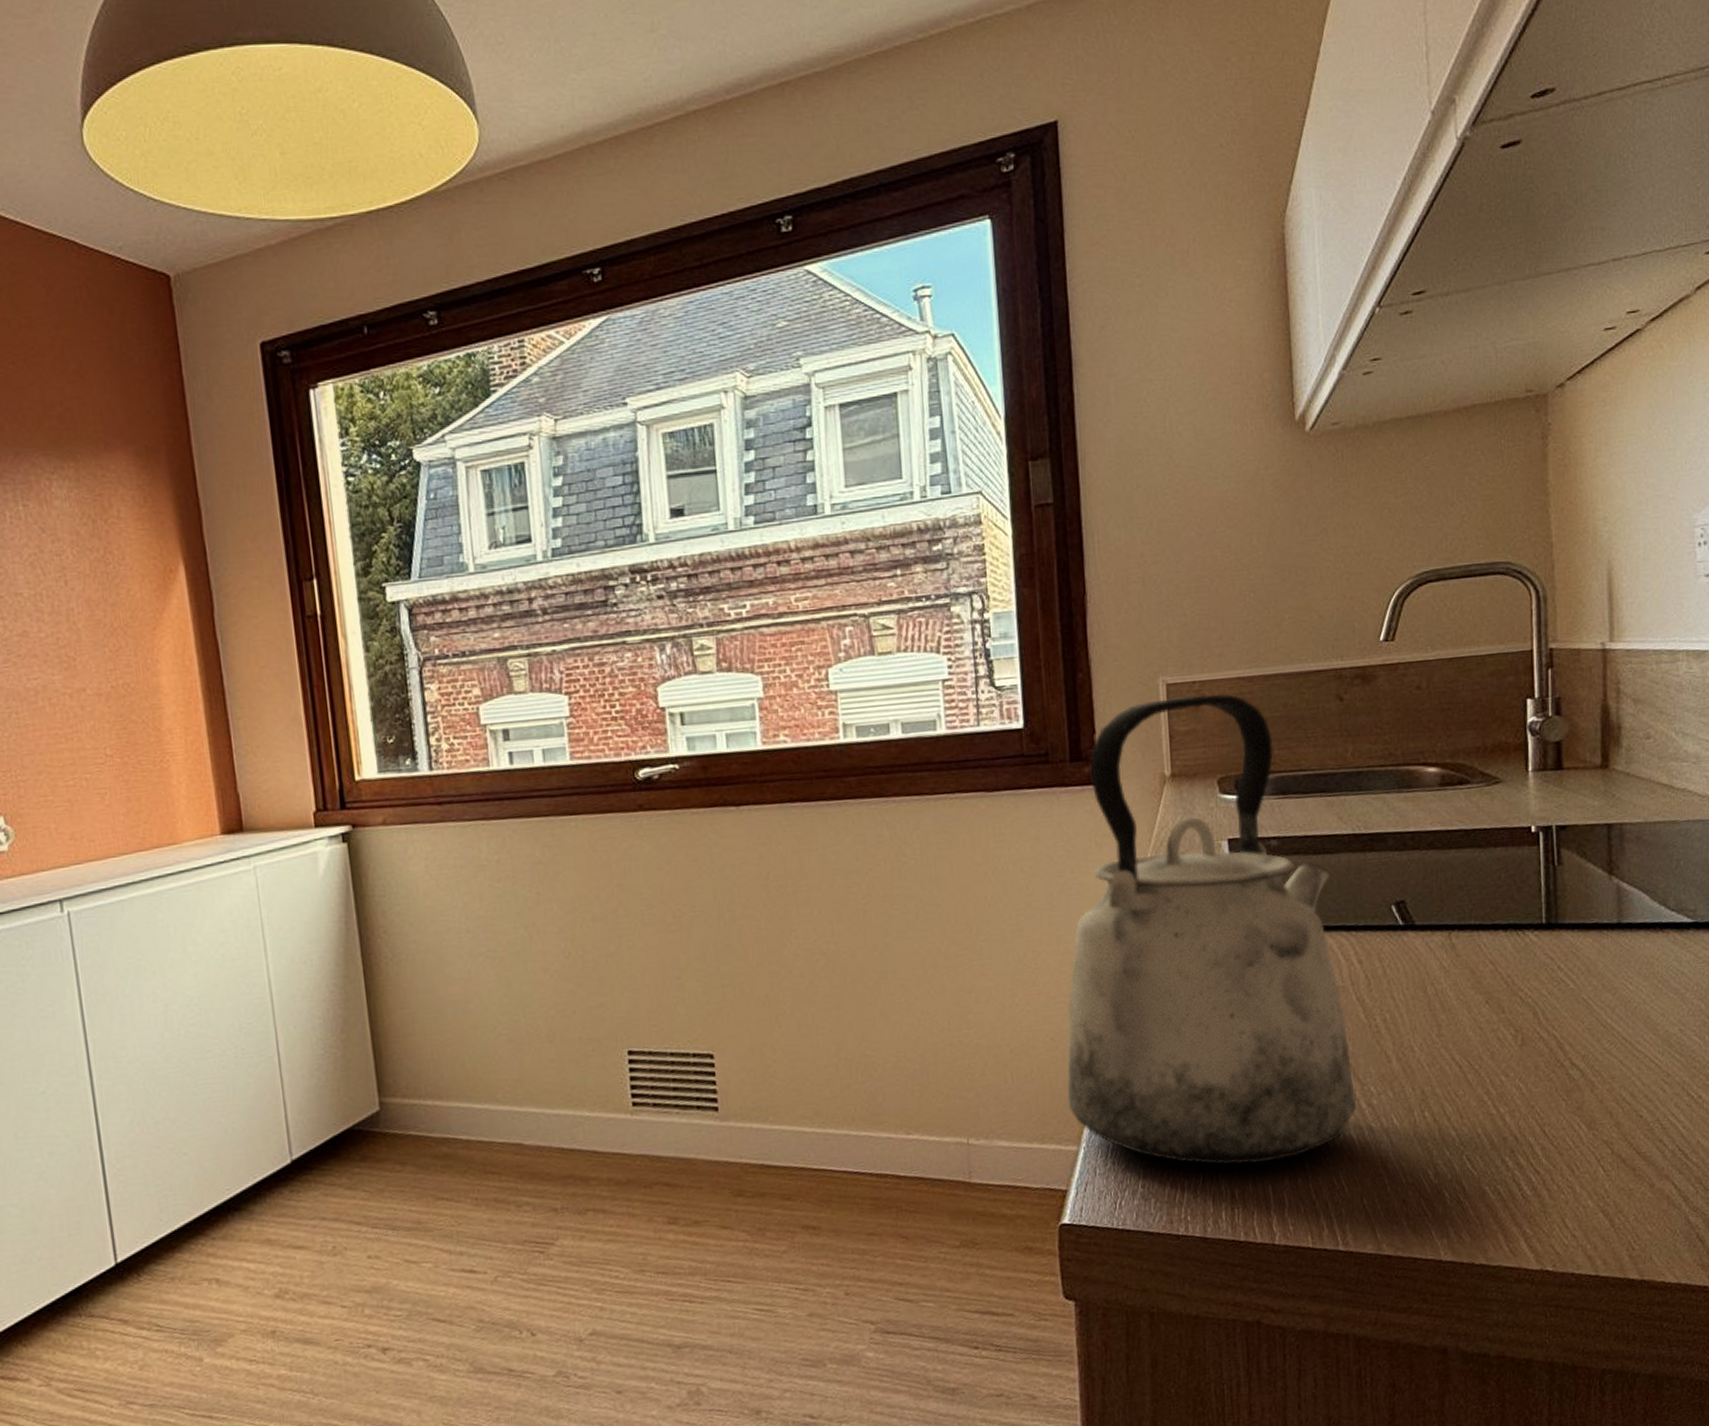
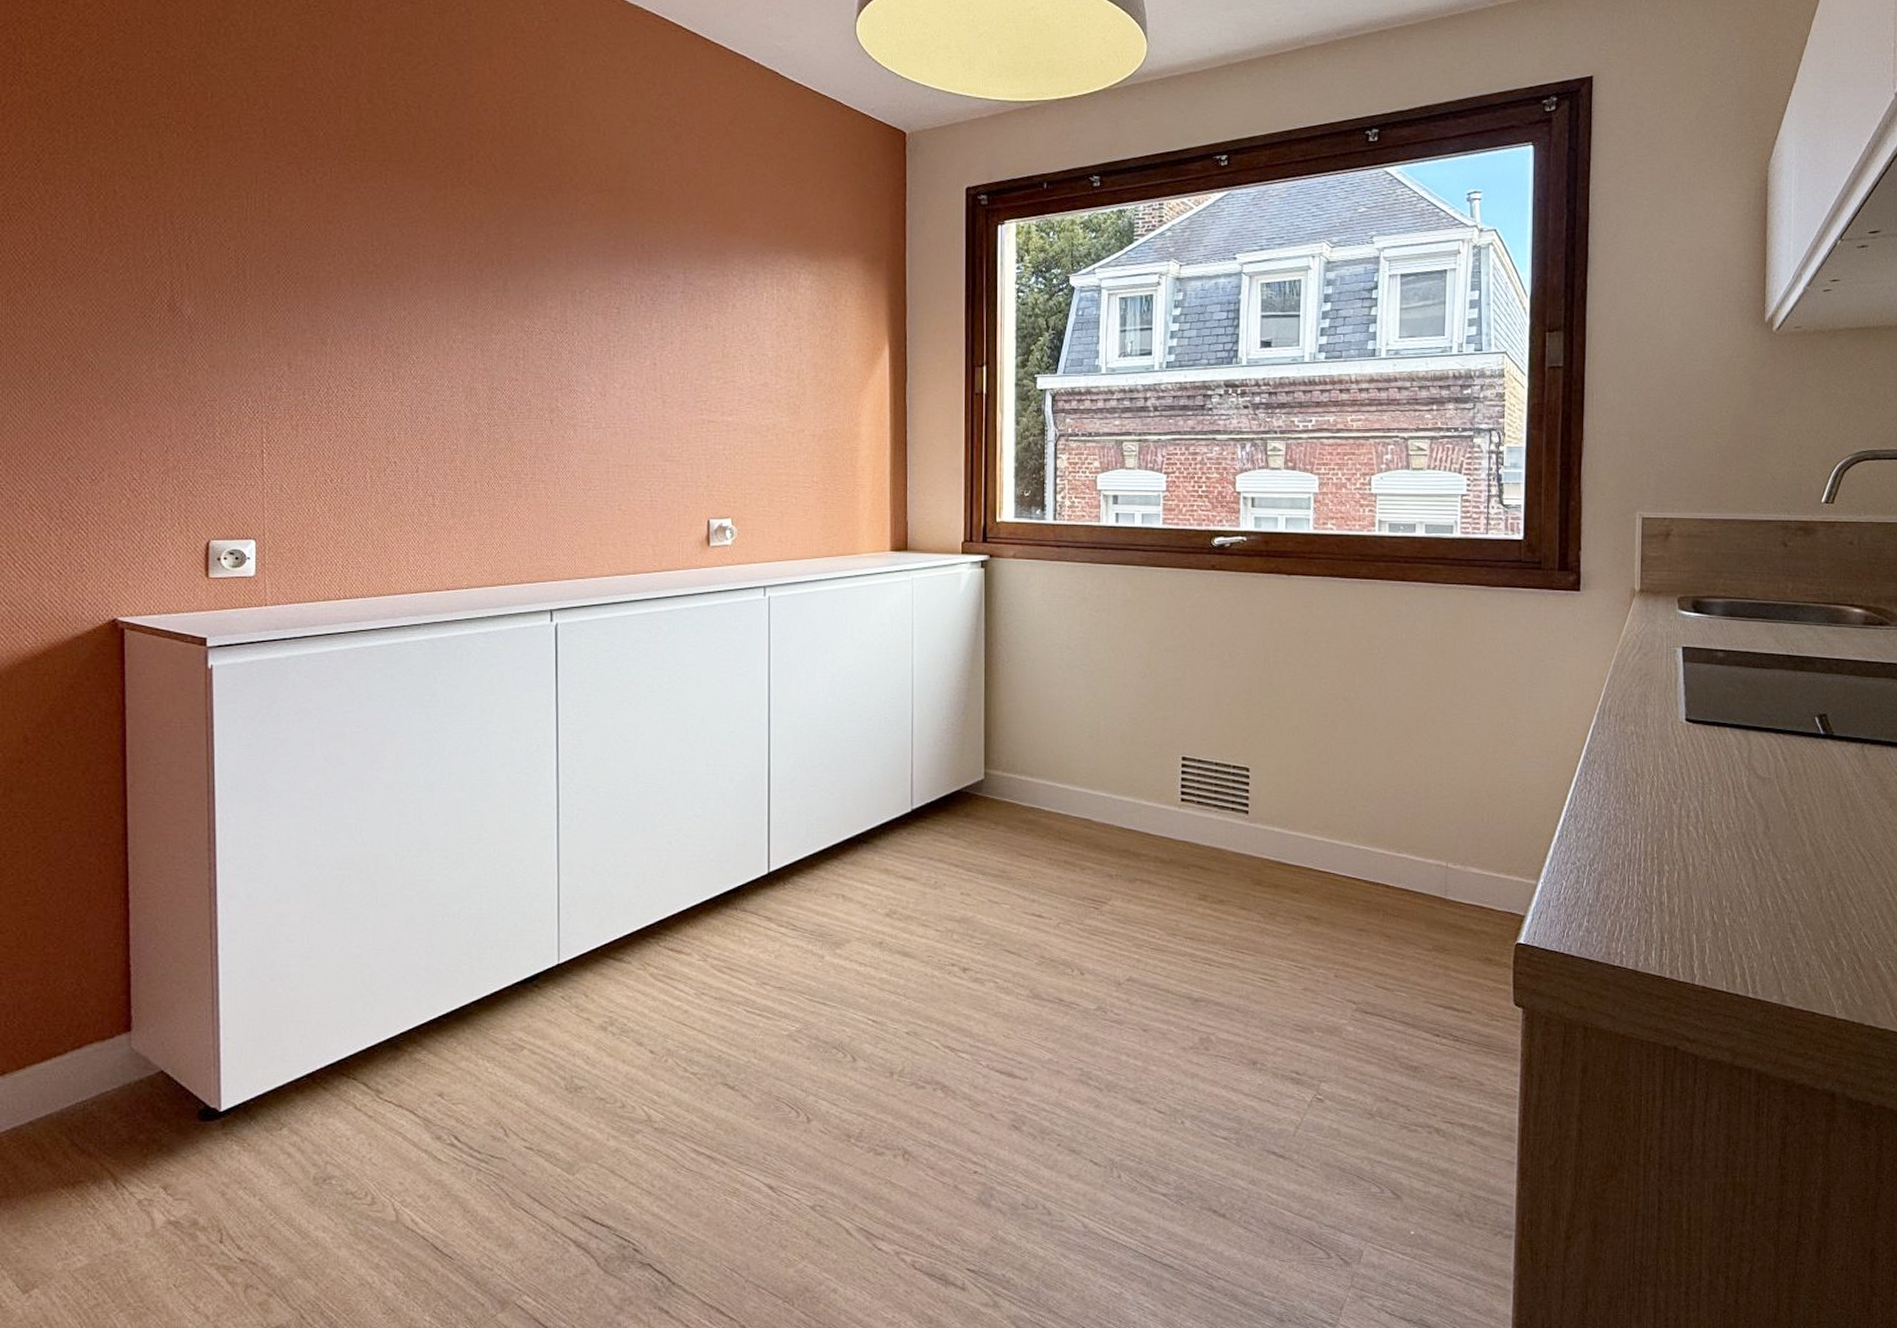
kettle: present [1066,693,1357,1166] -> none [1532,528,1774,915]

